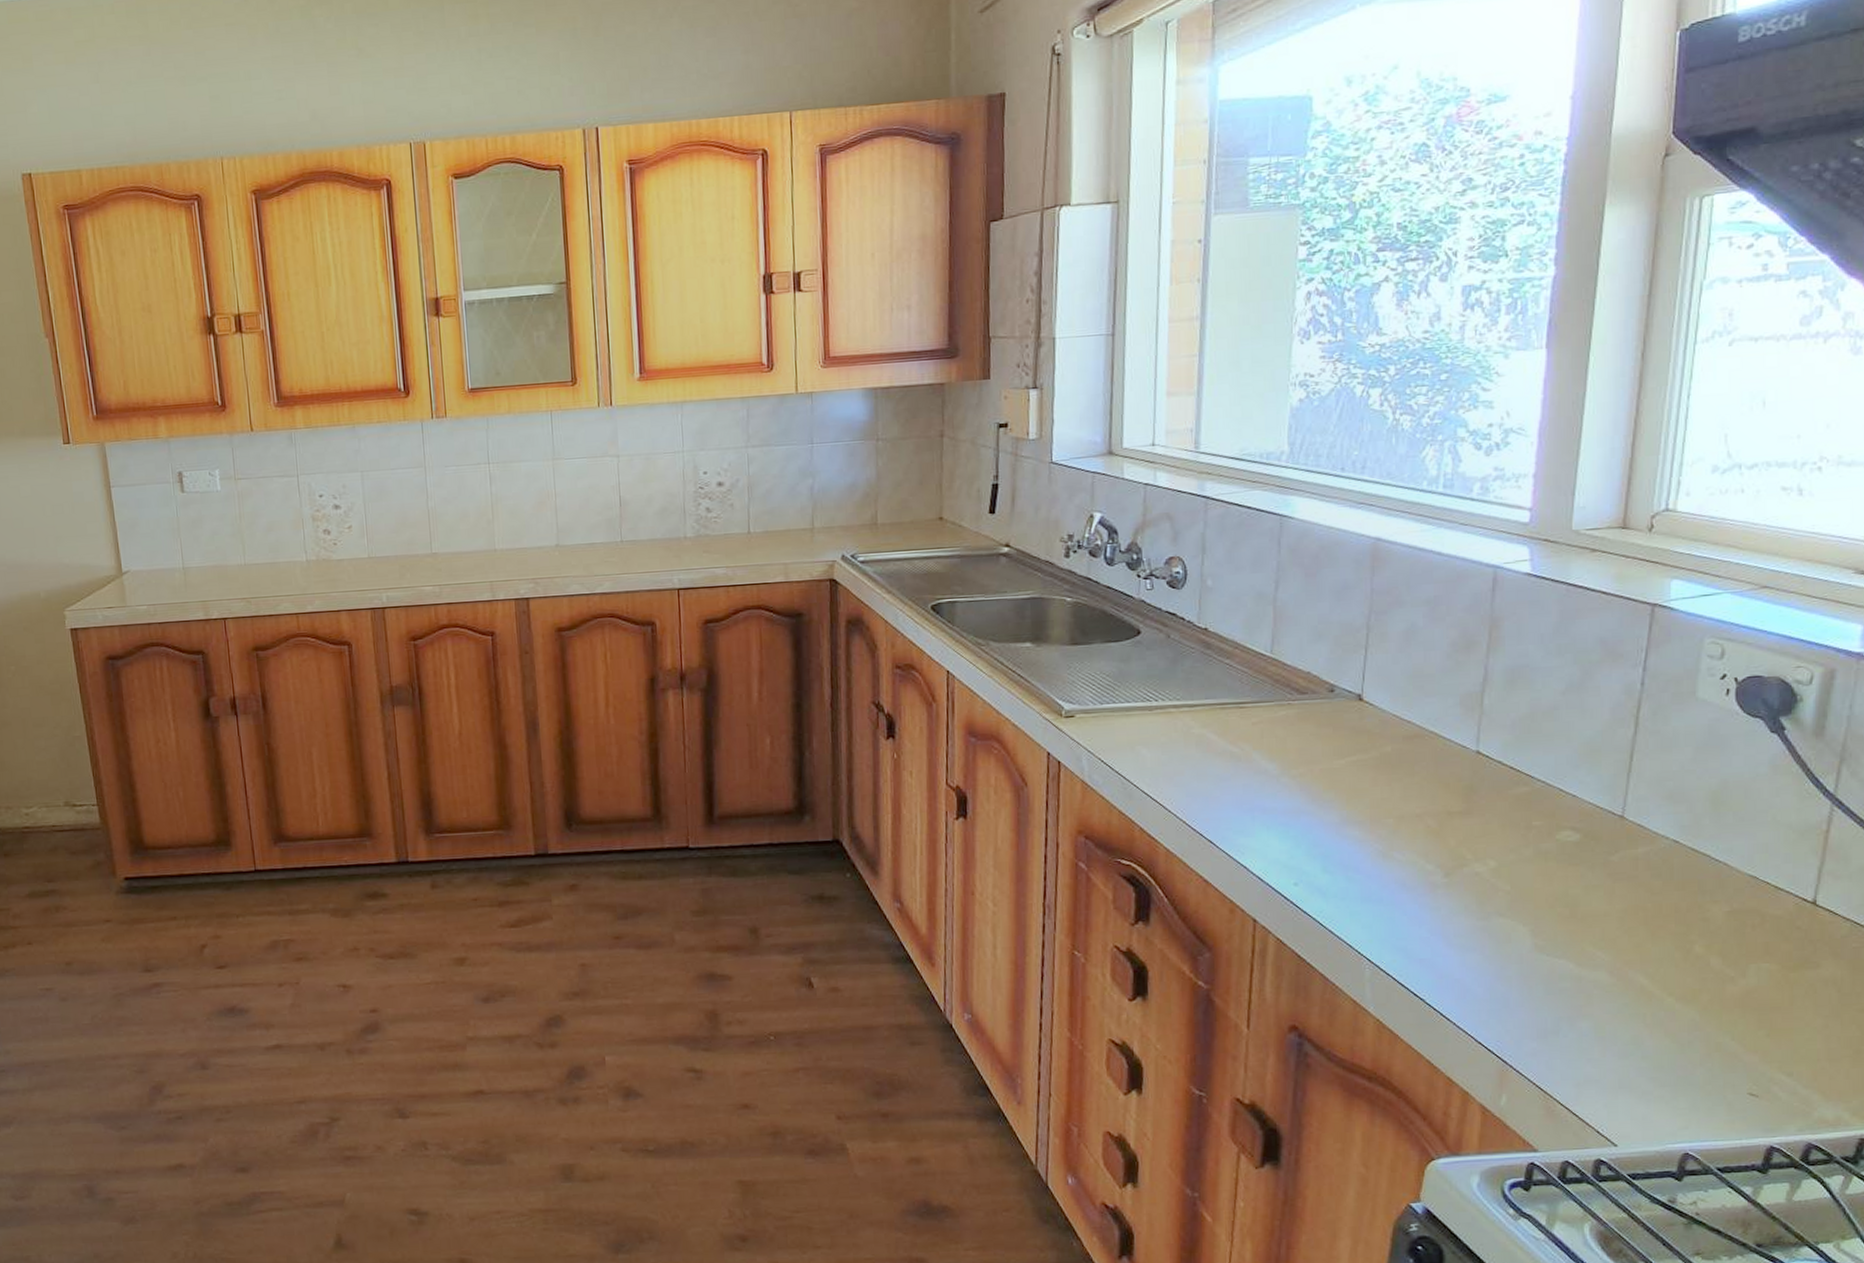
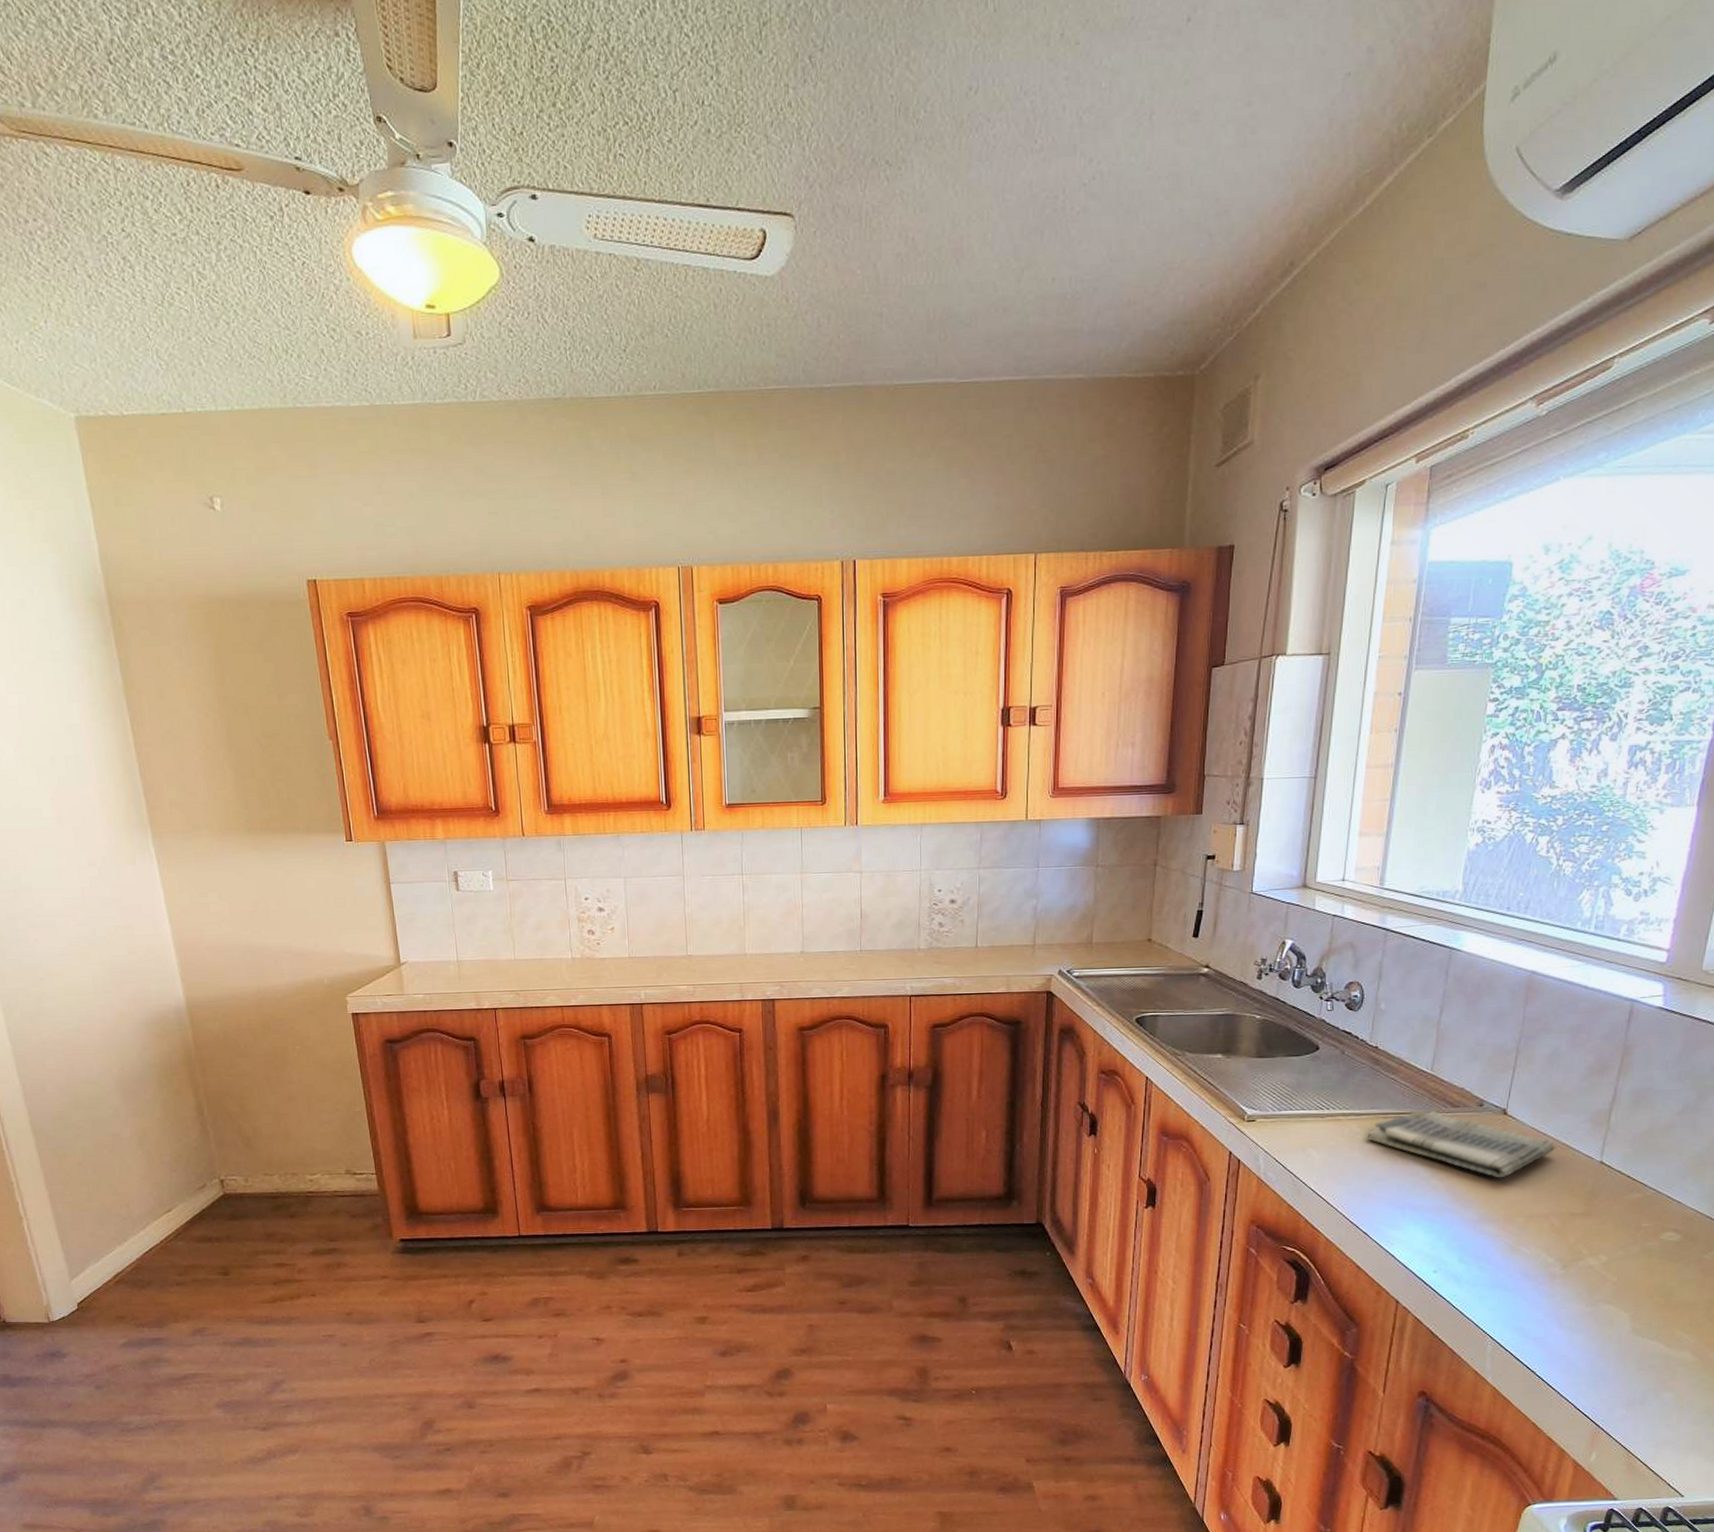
dish towel: none [1203,699,1423,774] -> present [1367,1110,1555,1179]

